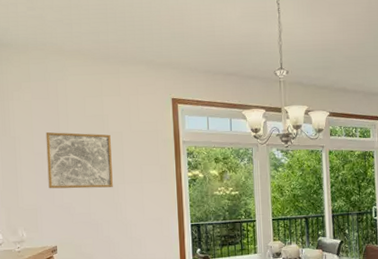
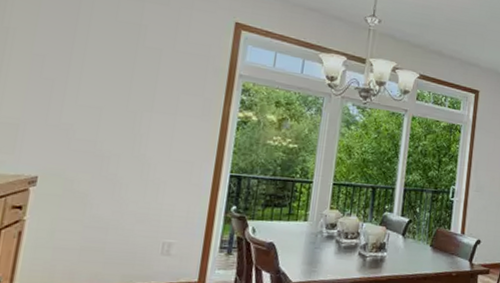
wall art: present [46,132,113,189] -> none [43,30,146,114]

